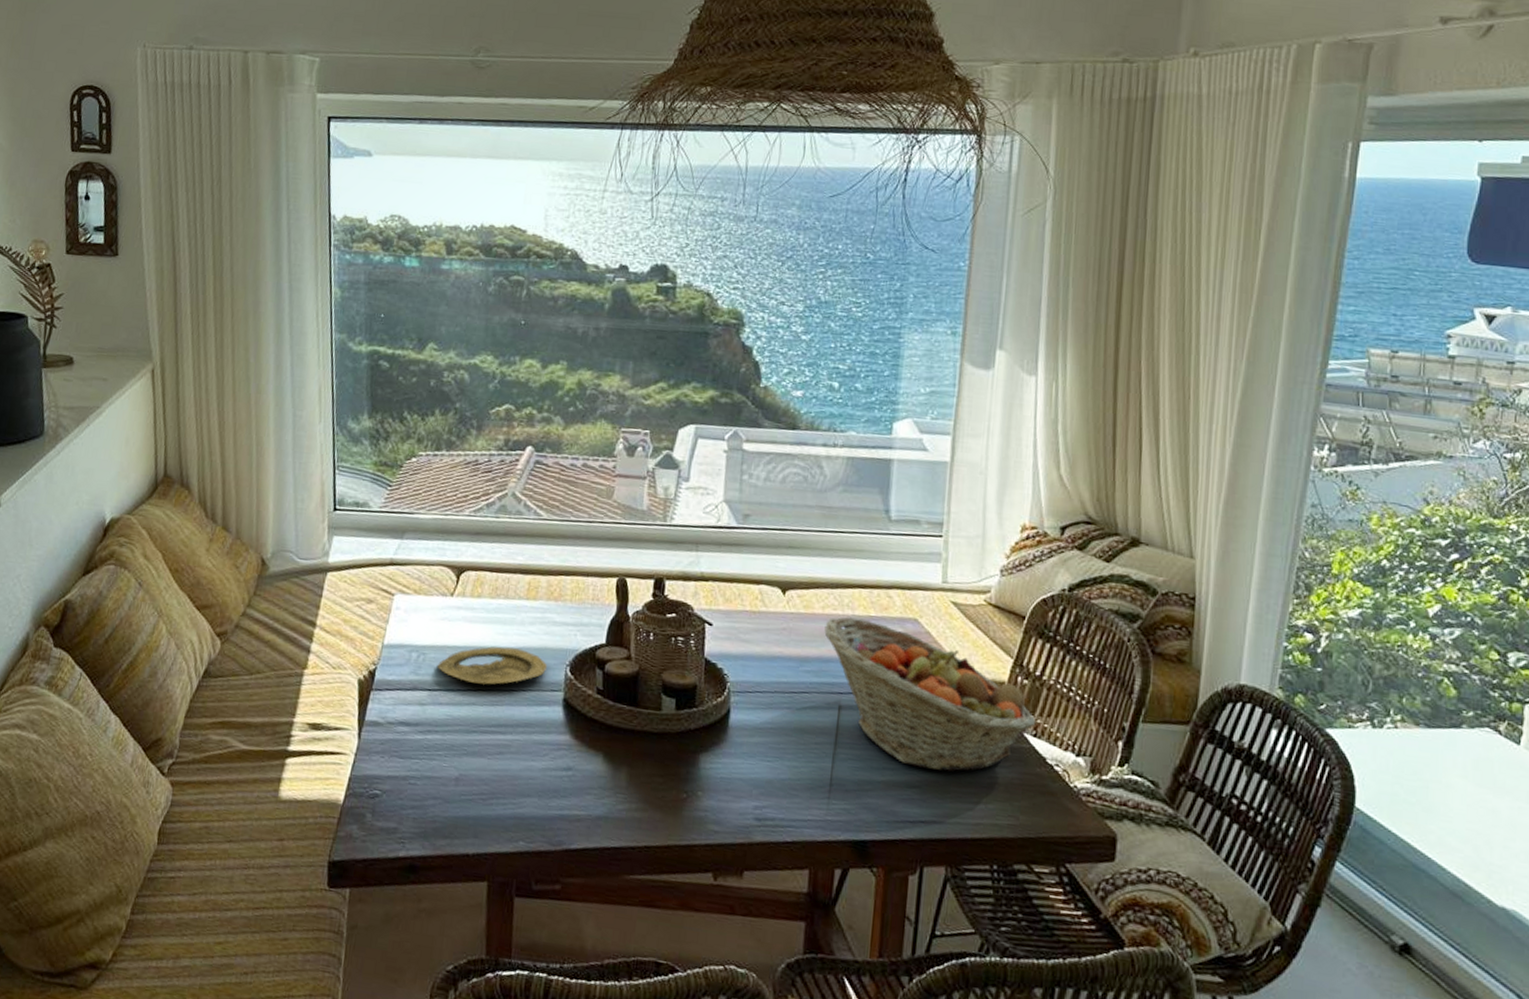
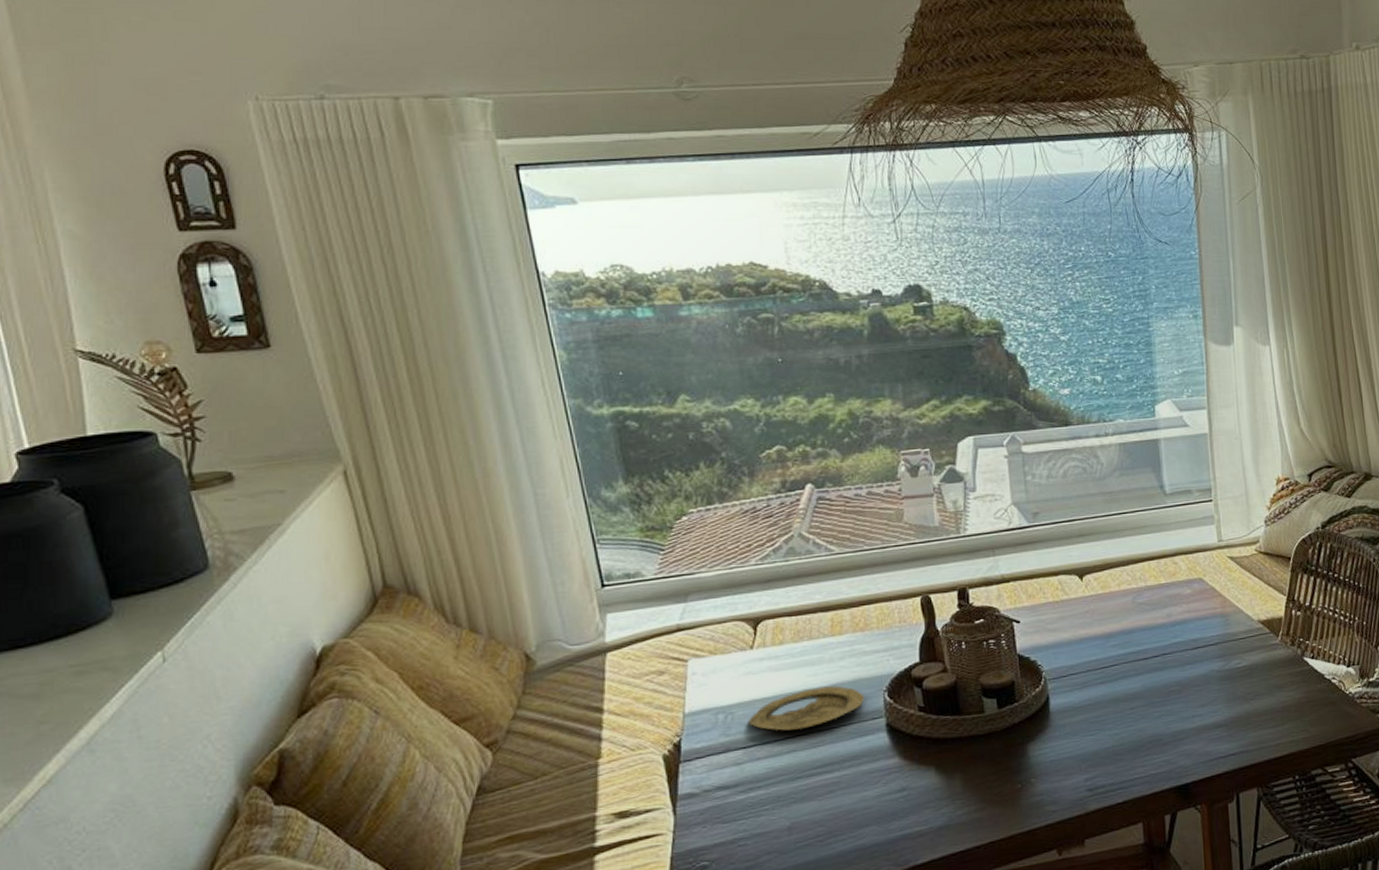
fruit basket: present [824,617,1037,772] -> none [1123,587,1312,708]

